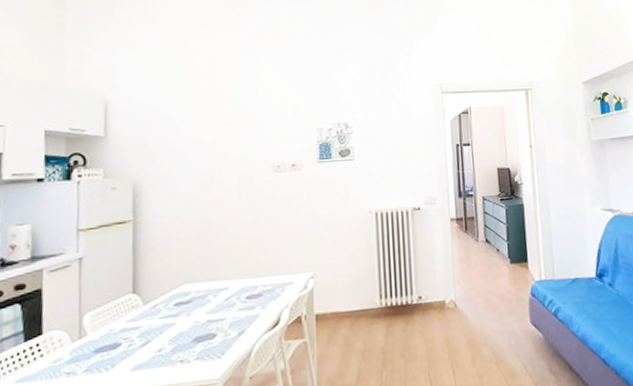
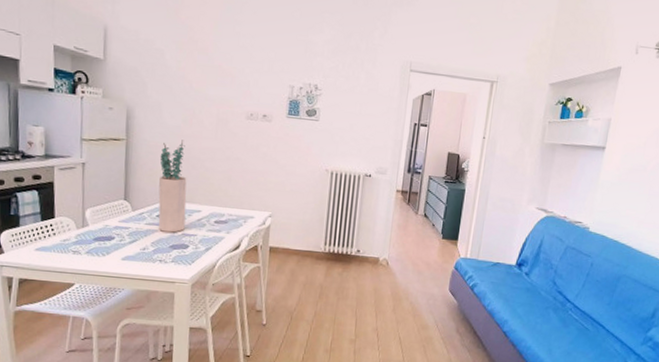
vase: none [175,208,210,324] -> present [158,140,187,233]

